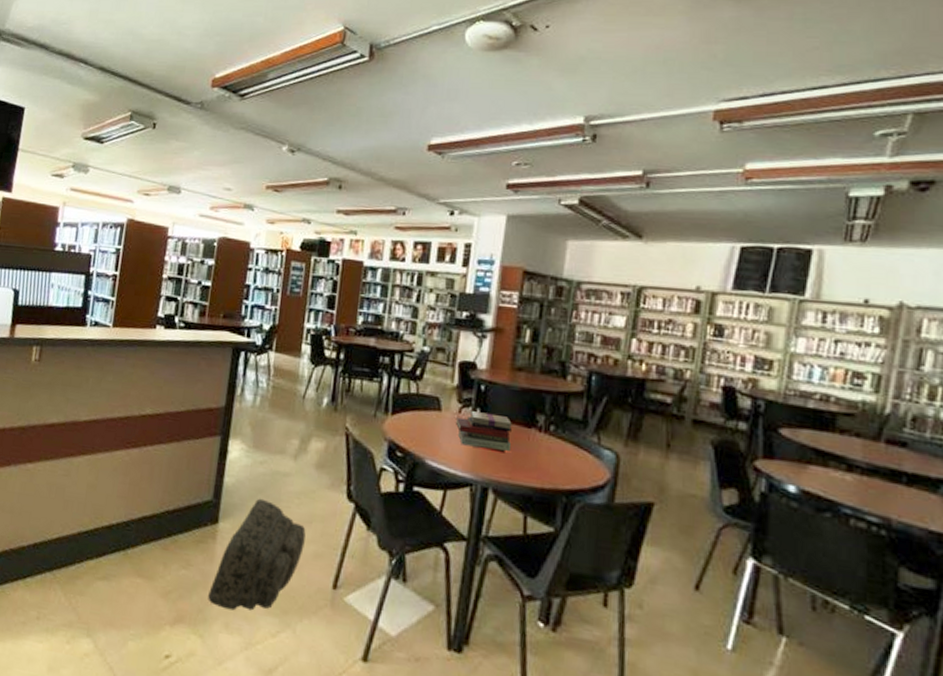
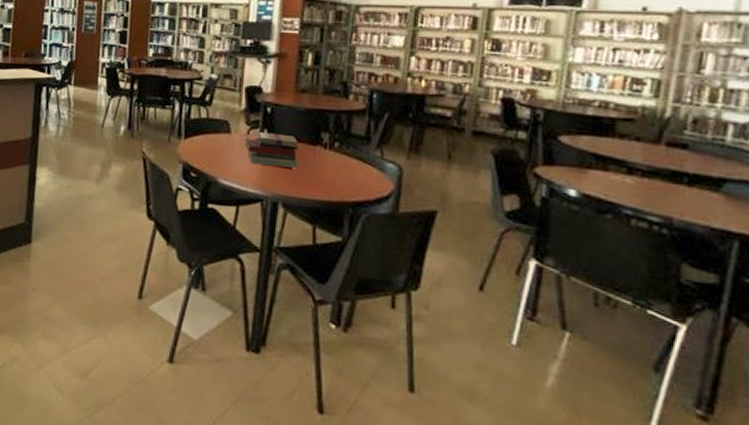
backpack: present [208,498,306,611] -> none [26,219,111,321]

